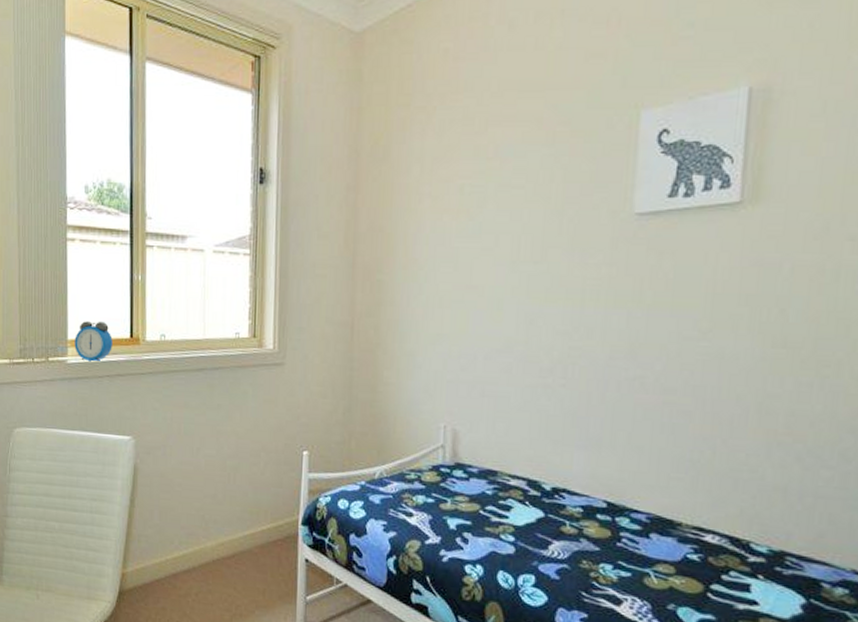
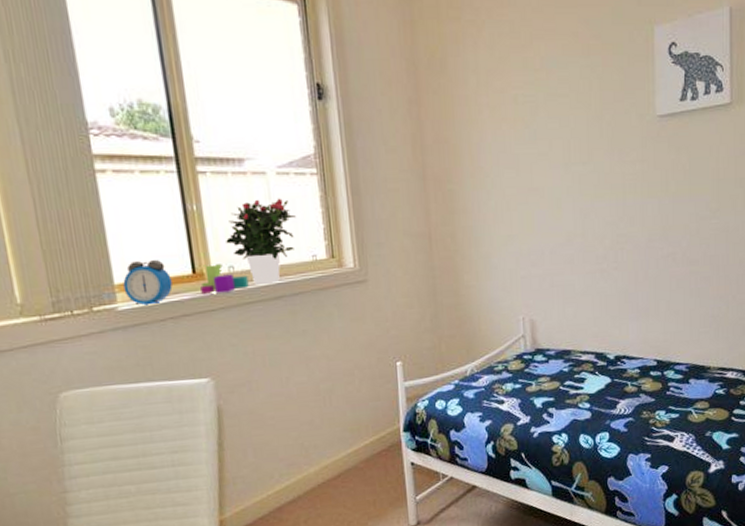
toy blocks: none [135,331,176,360] -> present [200,264,249,295]
potted flower: none [162,274,225,355] -> present [226,198,296,284]

